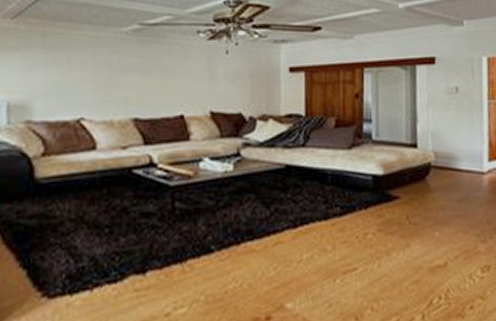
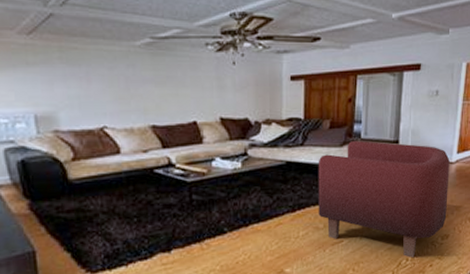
armchair: none [322,142,485,296] -> present [318,140,450,258]

